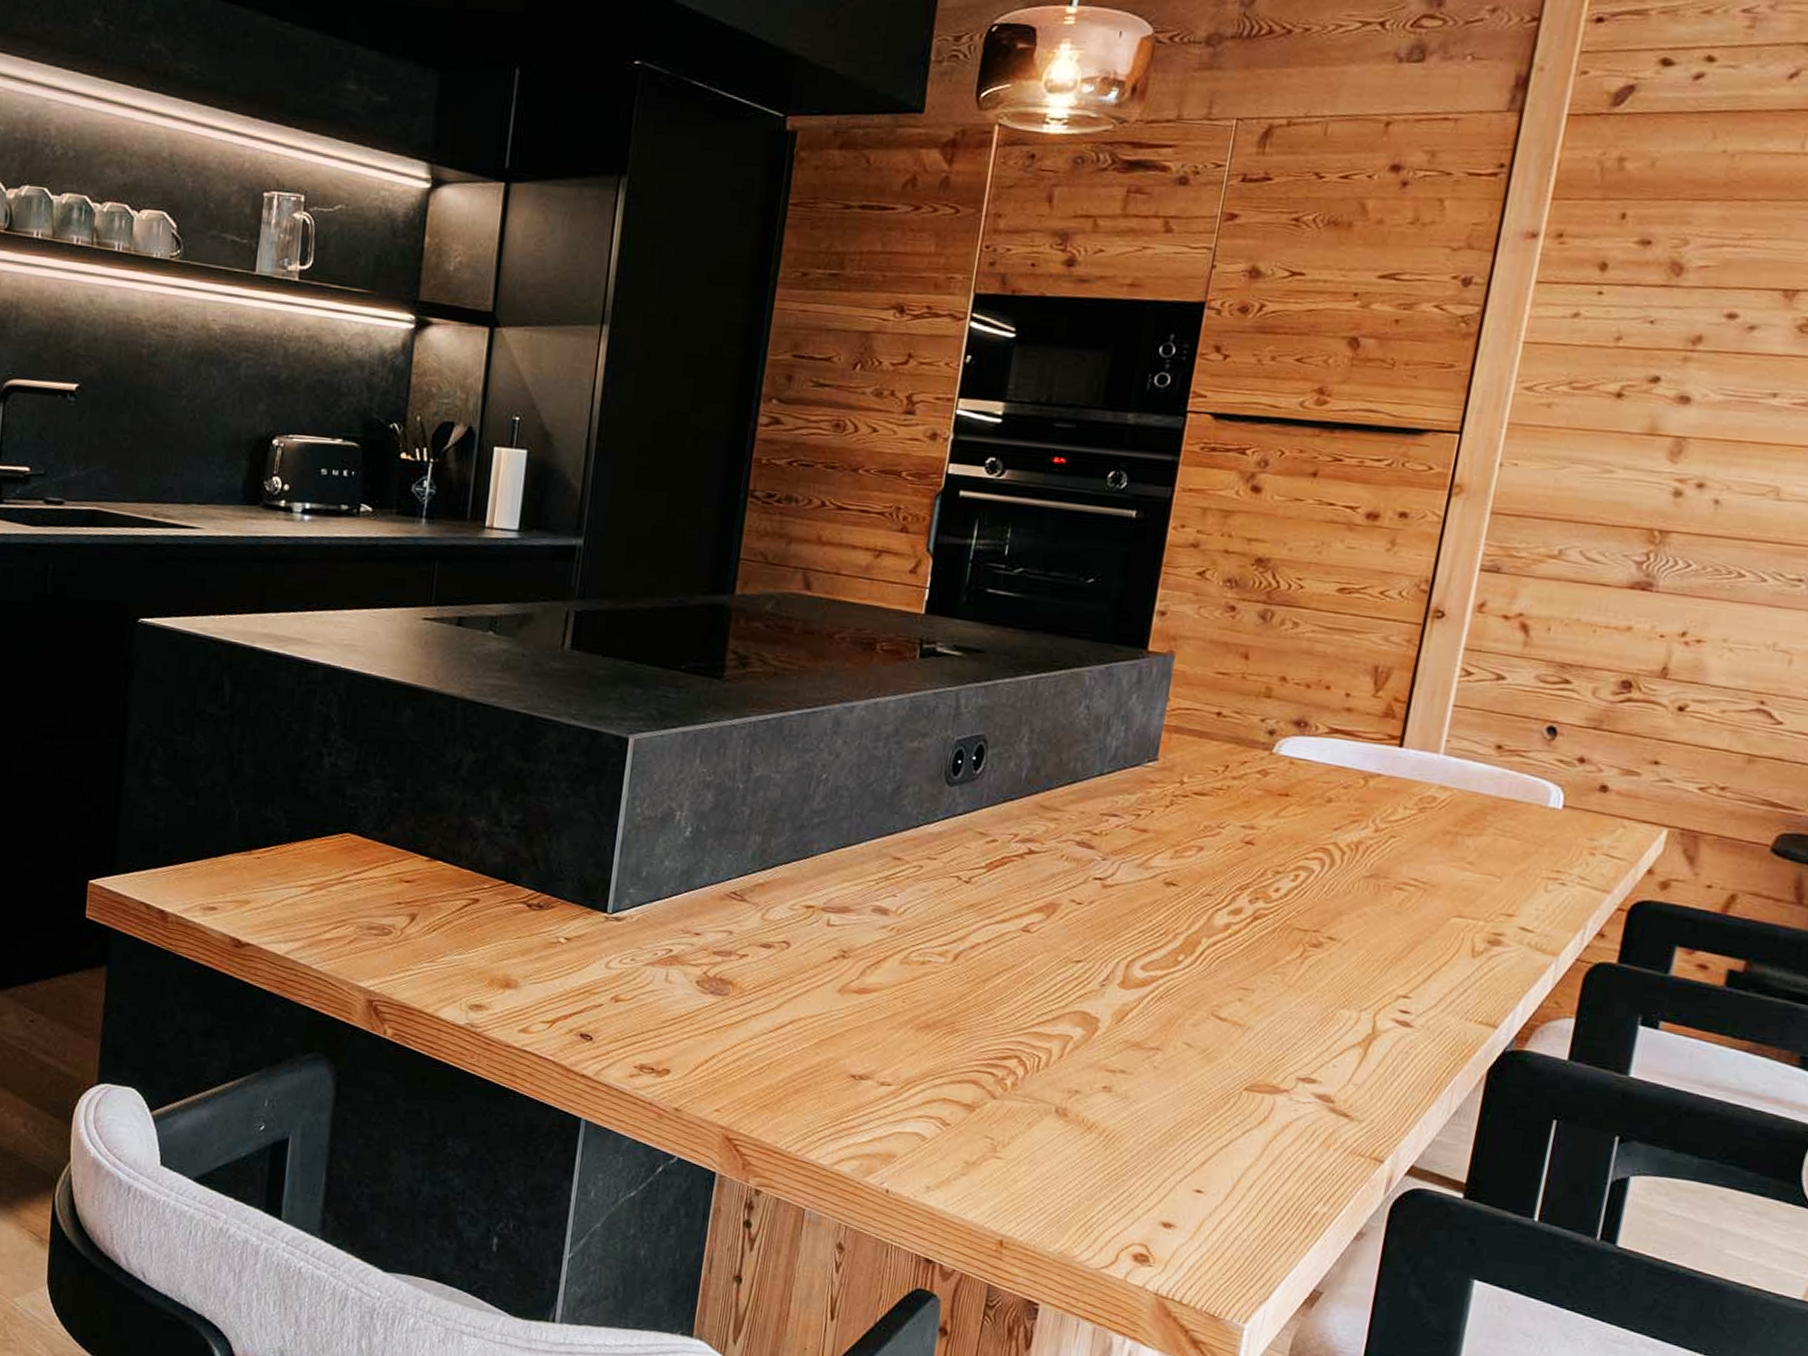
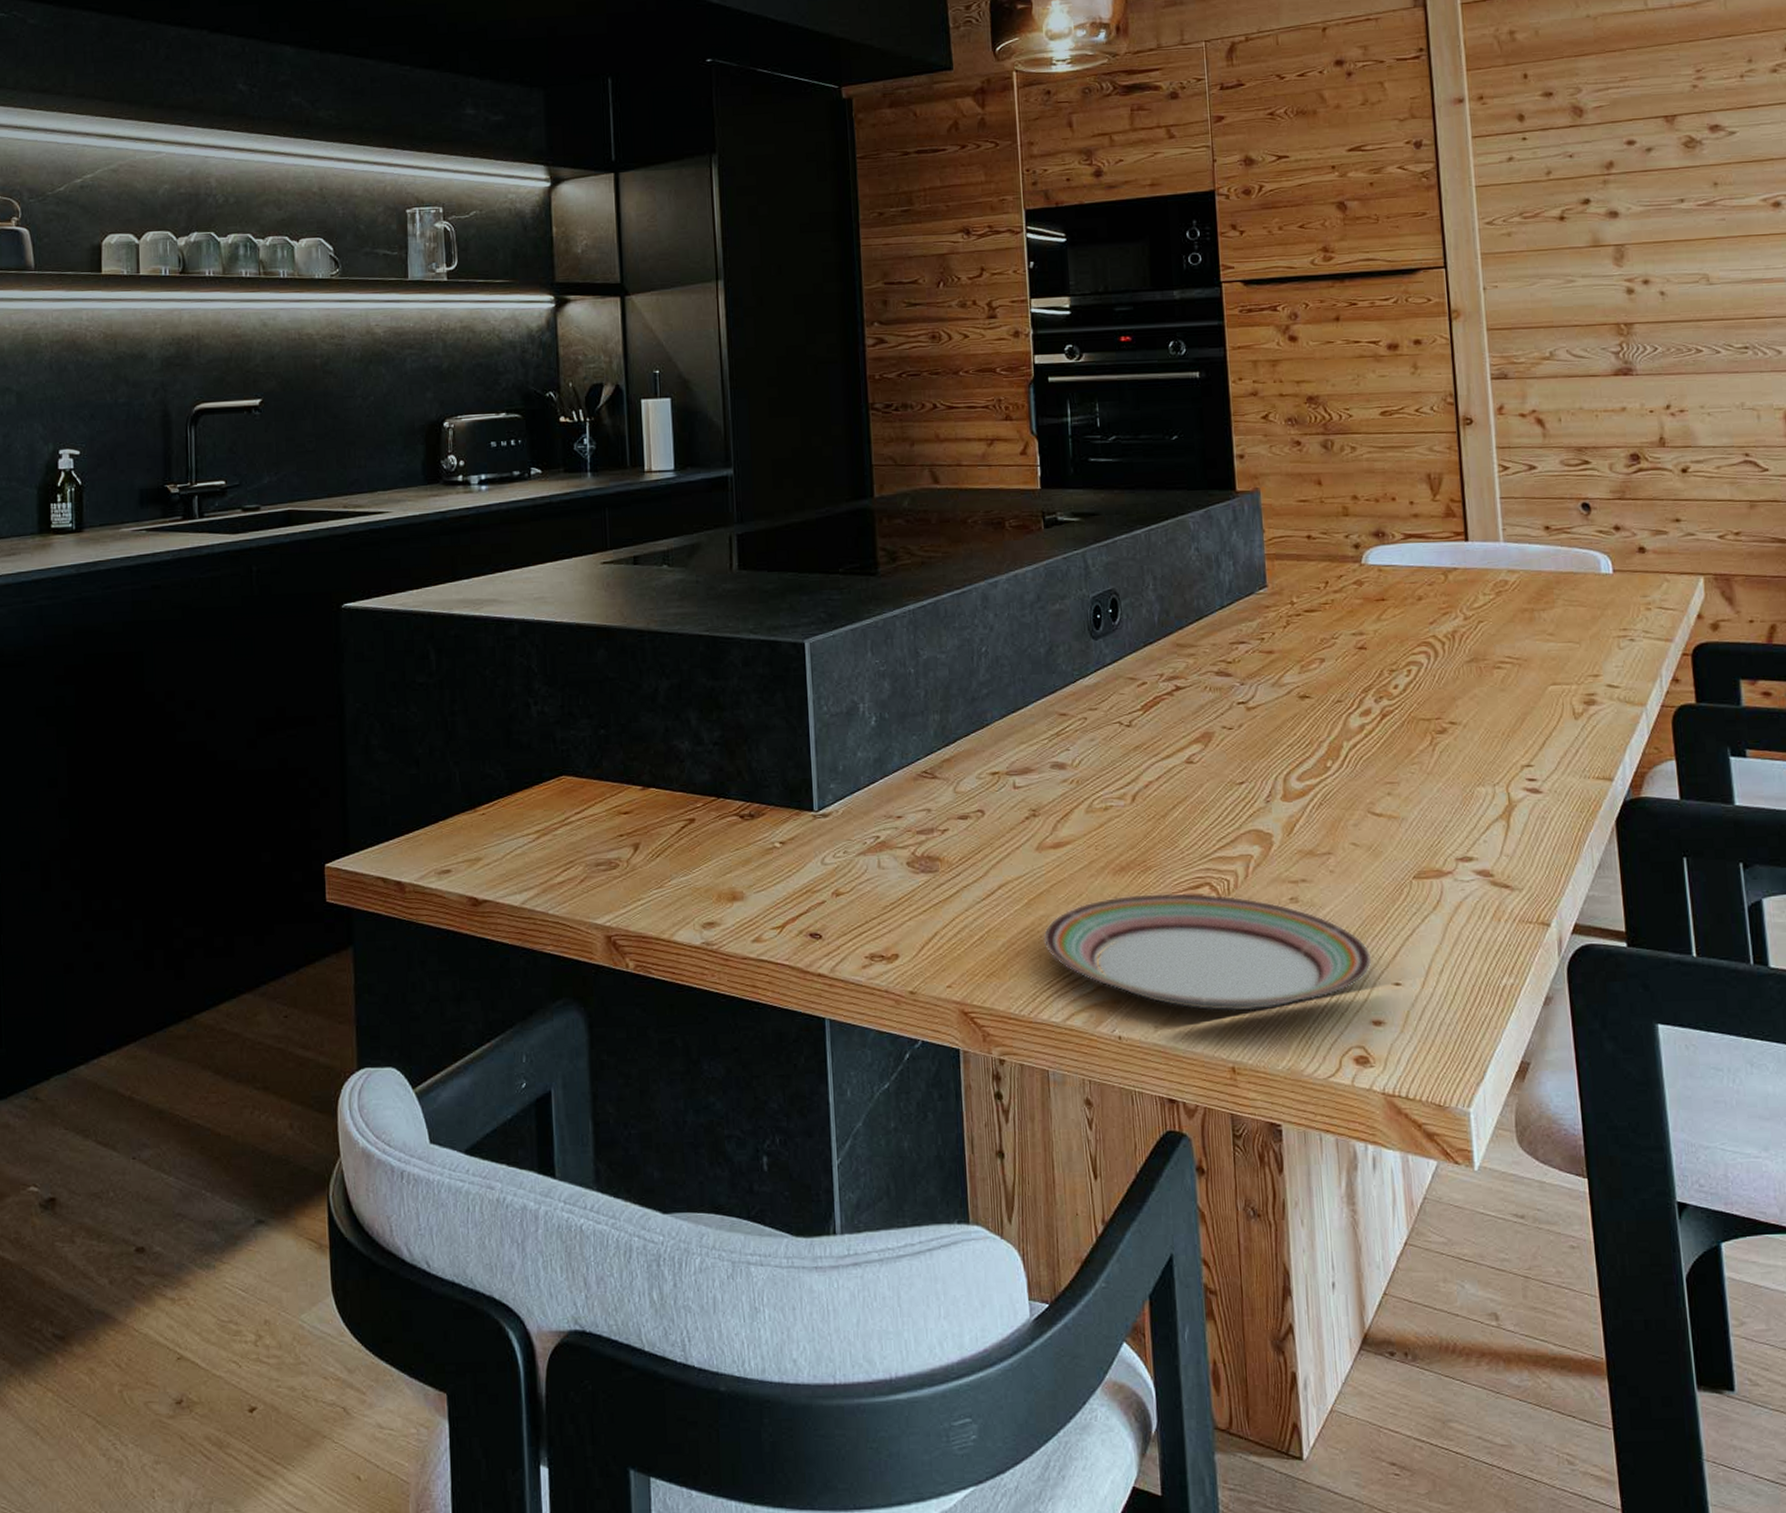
plate: none [826,1053,1179,1192] -> present [1043,893,1372,1011]

